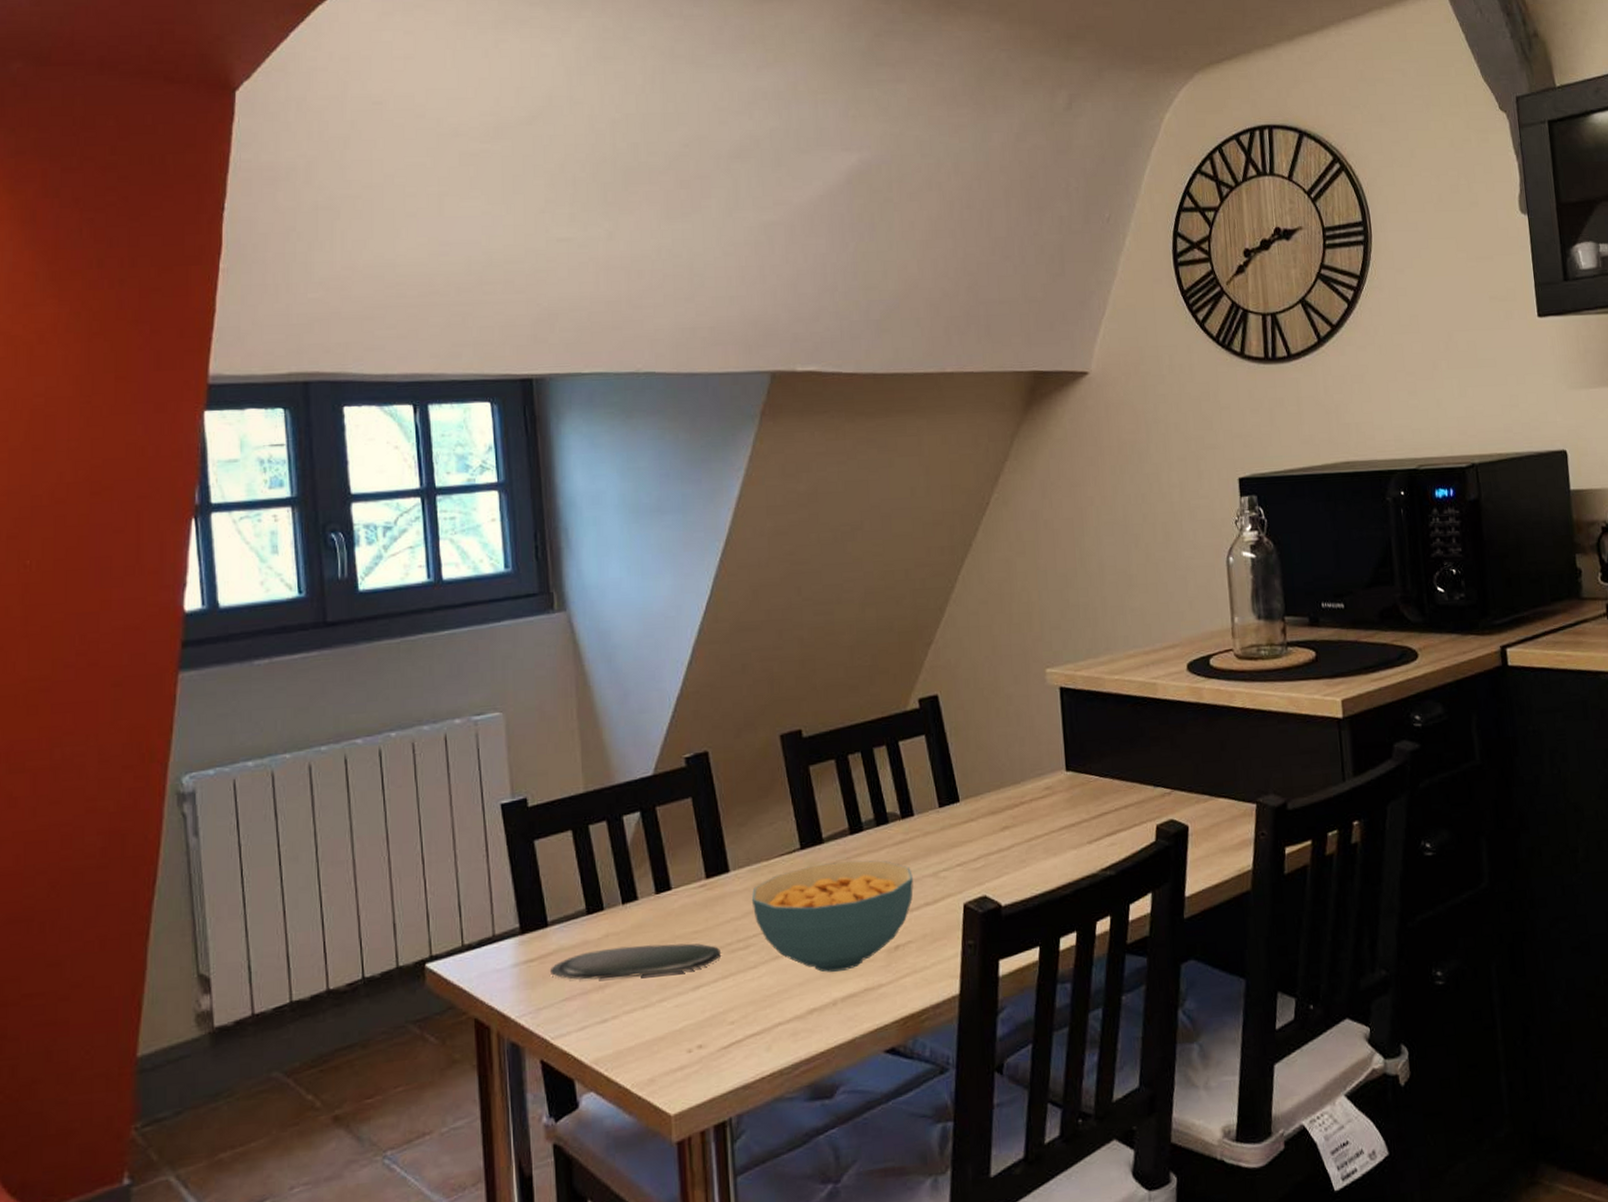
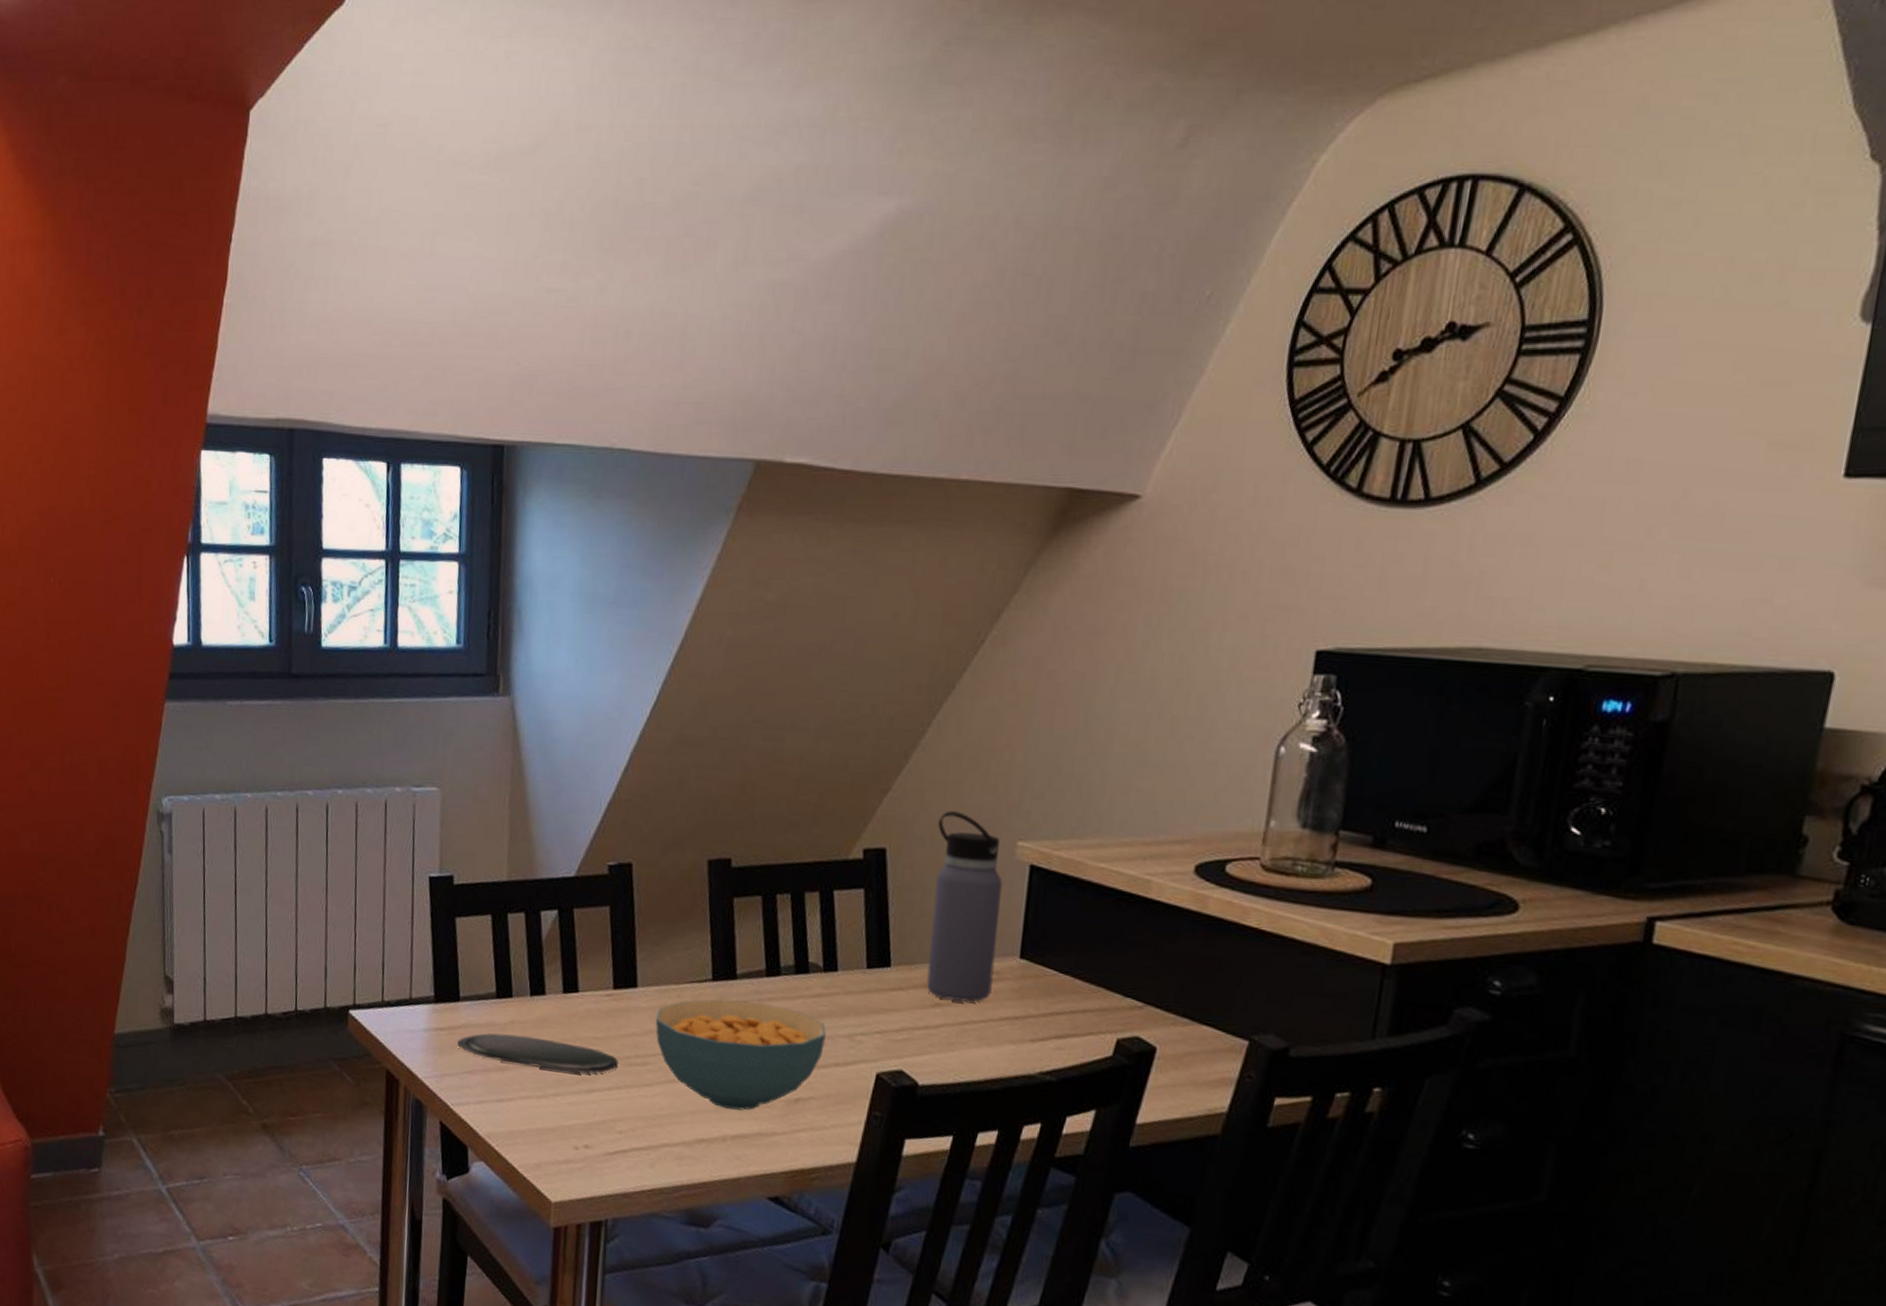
water bottle: none [978,651,1049,822] -> present [926,811,1003,1002]

